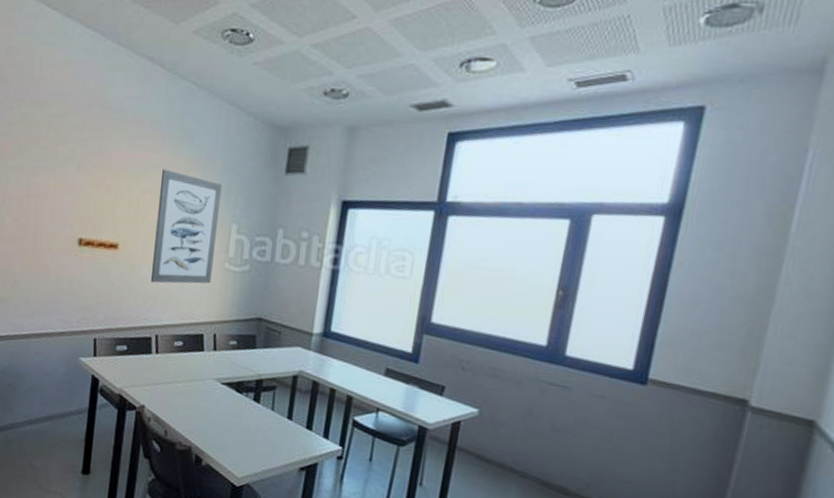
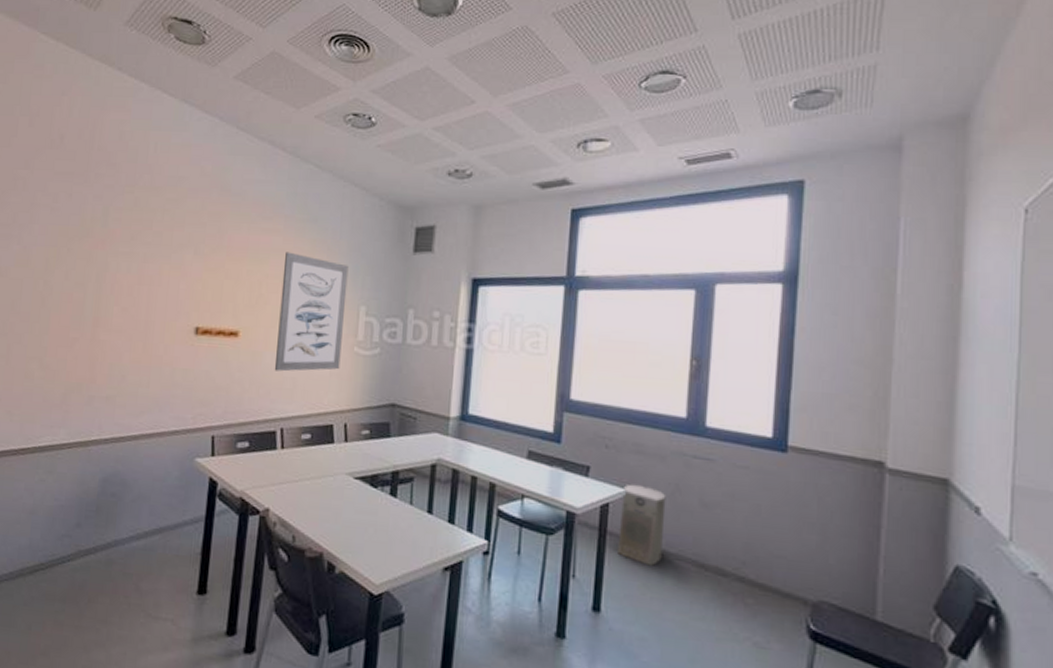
air purifier: none [465,405,518,481] -> present [617,484,666,566]

